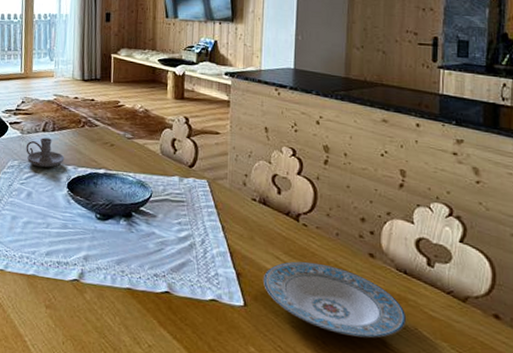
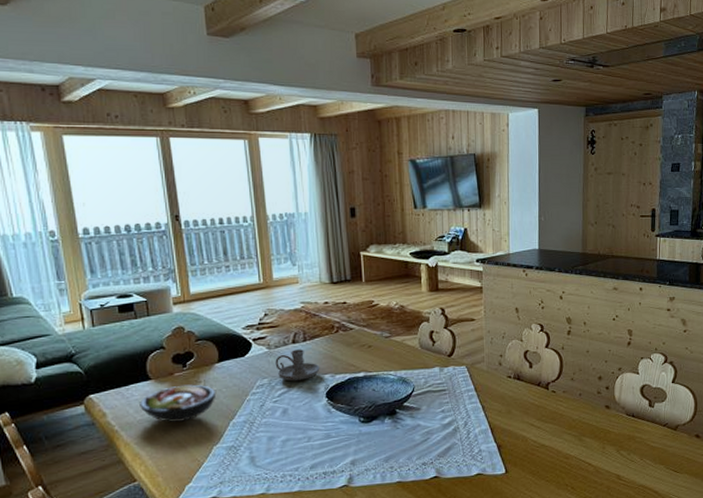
plate: present [264,261,407,338] -> none [521,422,635,478]

